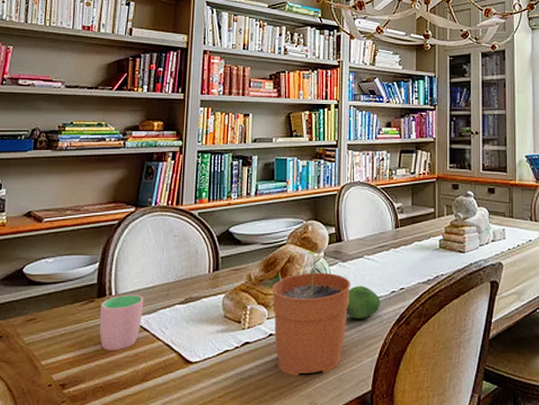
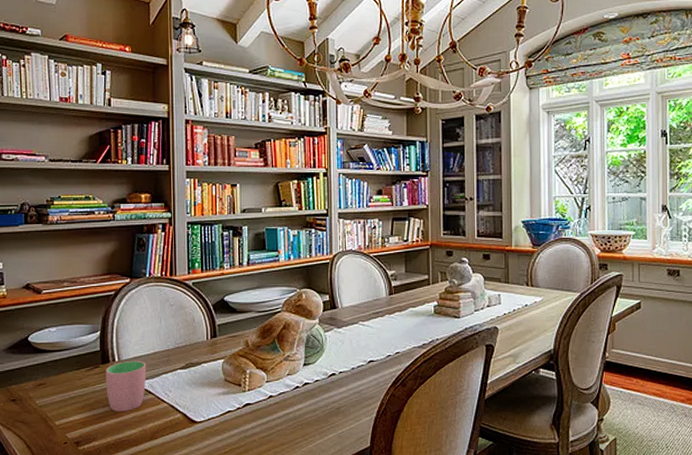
plant pot: present [272,251,351,376] -> none [269,318,347,434]
fruit: present [346,285,381,319] -> none [343,350,377,382]

